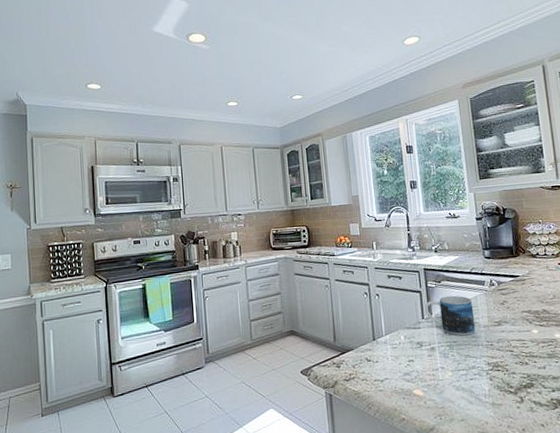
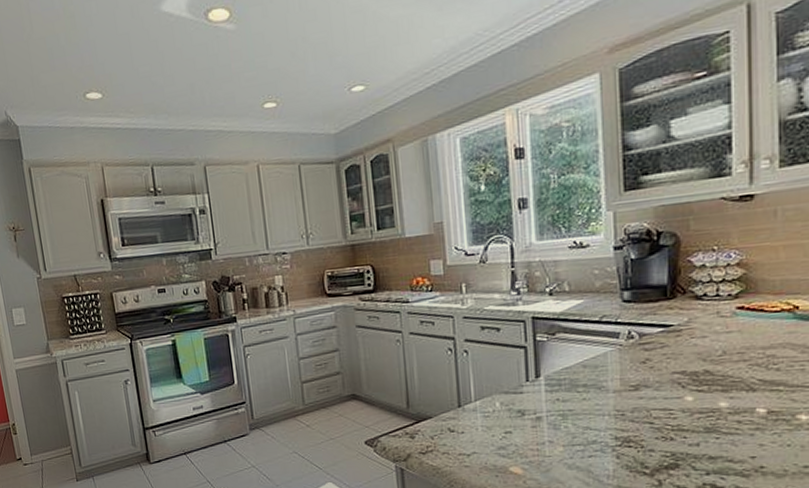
mug: present [424,295,476,336] -> none [530,351,602,403]

